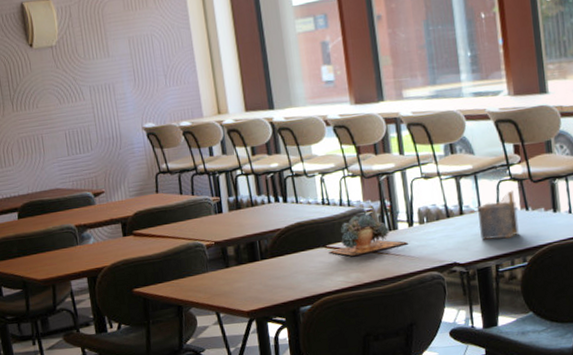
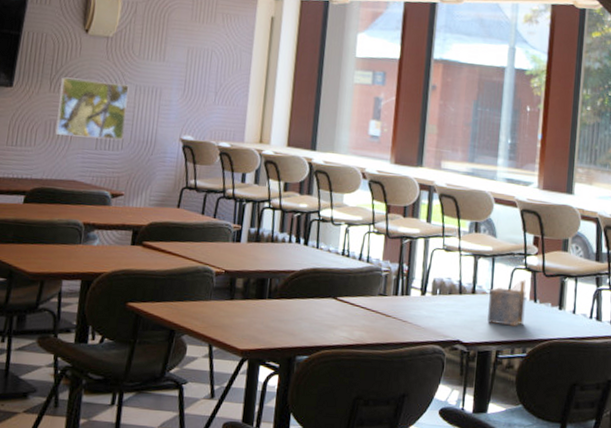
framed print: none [20,87,91,151] -> present [55,77,129,140]
succulent plant: present [329,214,408,257] -> none [338,273,417,315]

